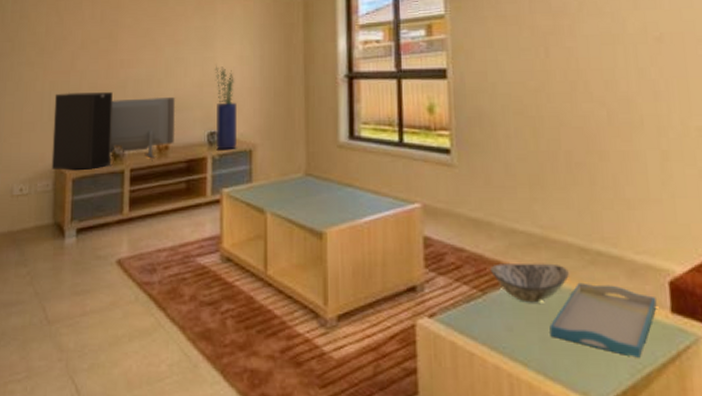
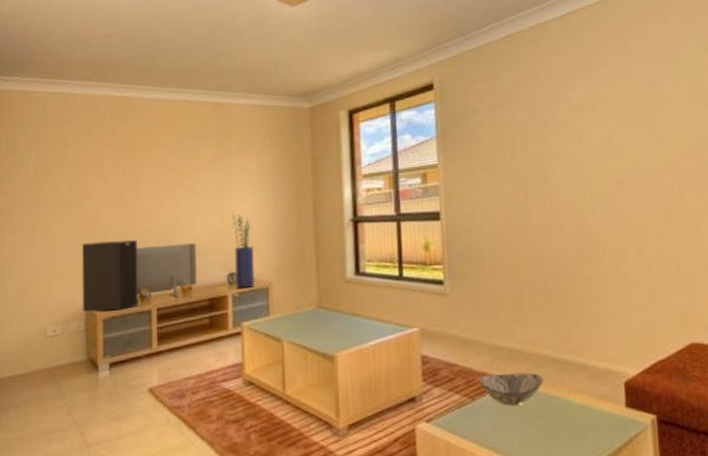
tray: present [549,282,657,358] -> none [527,387,614,445]

